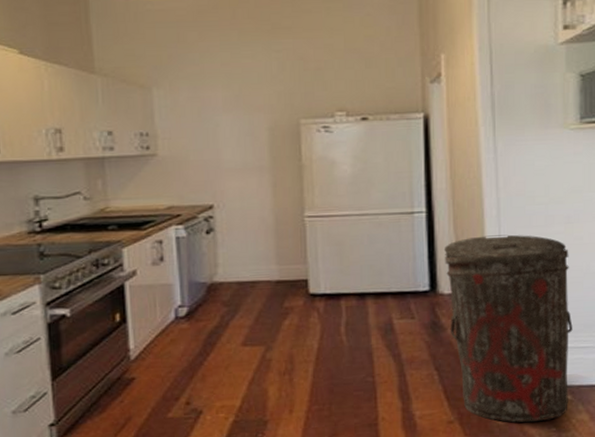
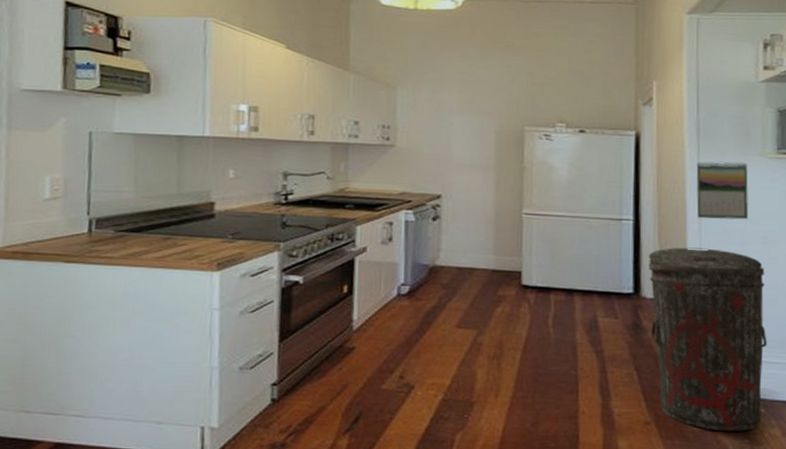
calendar: none [492,137,551,204] -> present [696,161,749,220]

